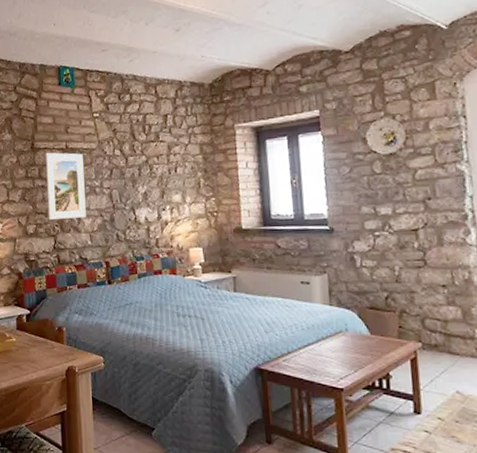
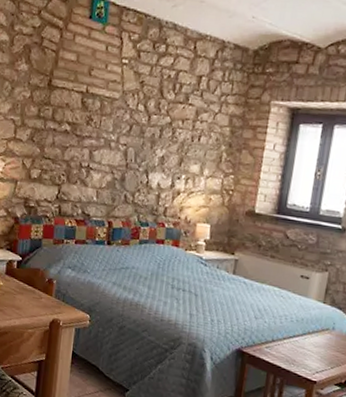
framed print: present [46,152,86,220] -> none [55,93,103,172]

